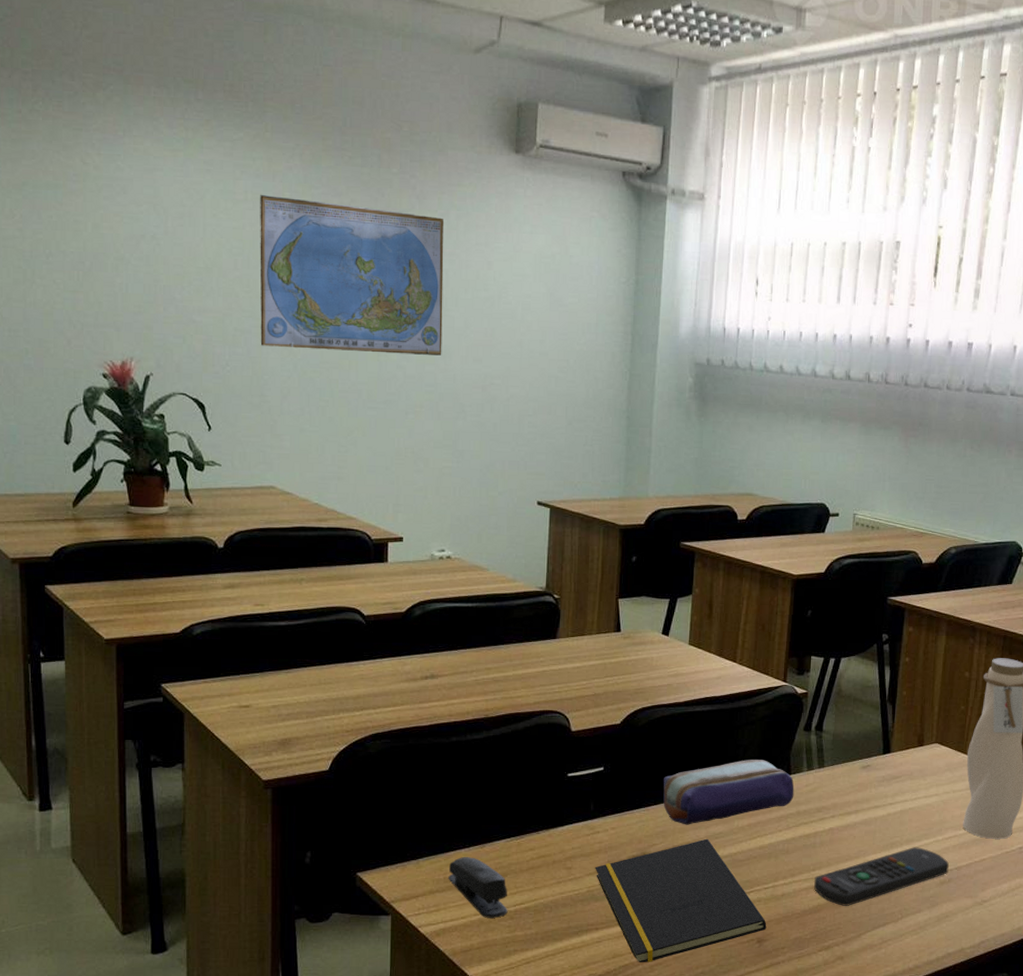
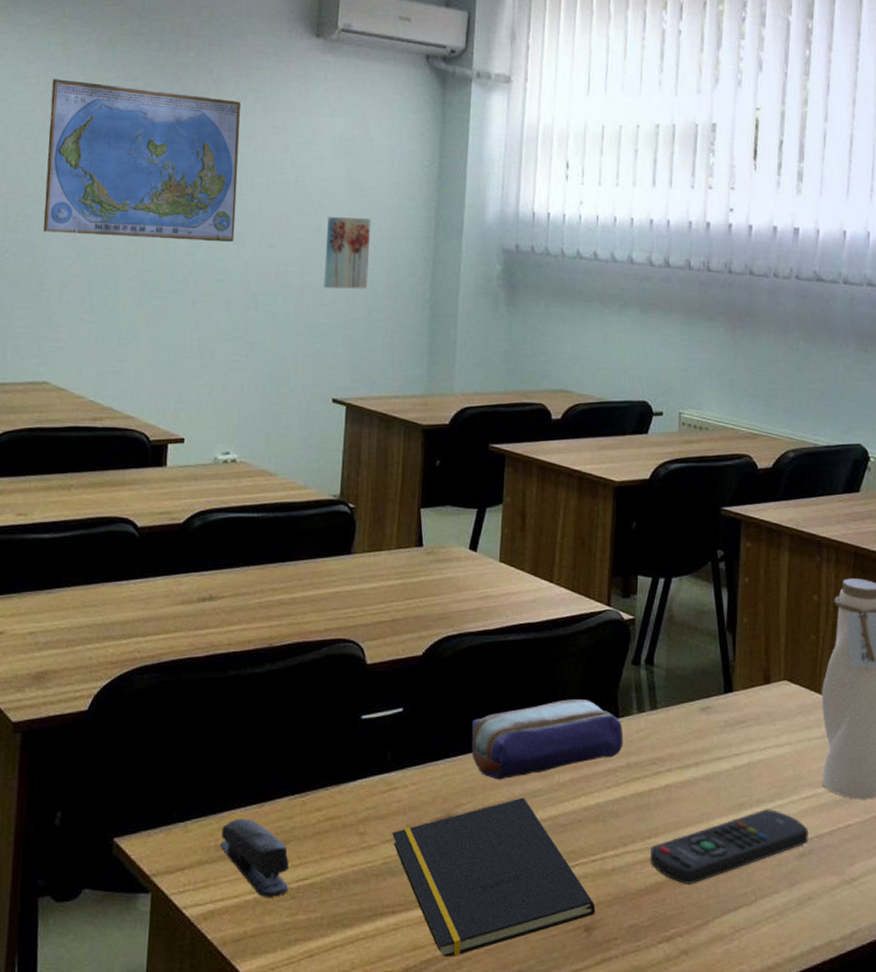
wall art: none [527,331,571,401] -> present [324,216,371,289]

